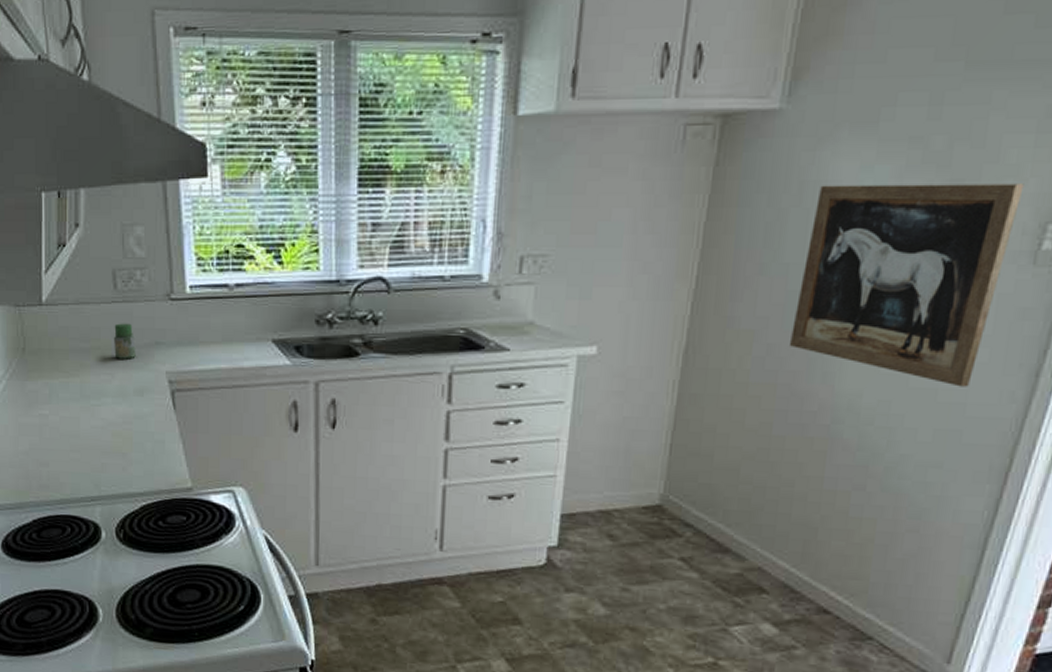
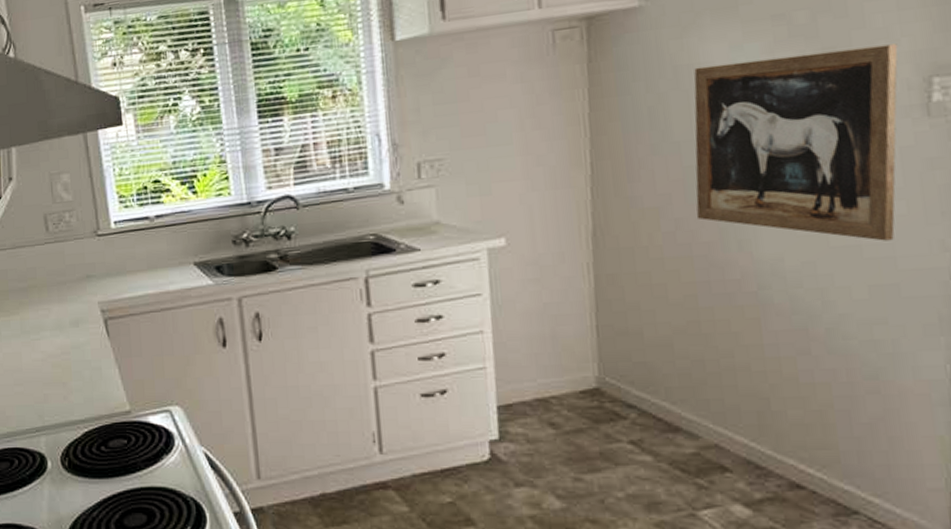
jar: present [114,323,136,359] -> none [48,261,69,295]

